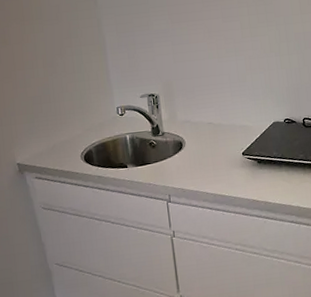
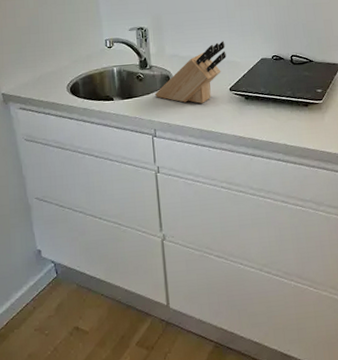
knife block: none [167,105,238,169] -> present [154,41,226,104]

